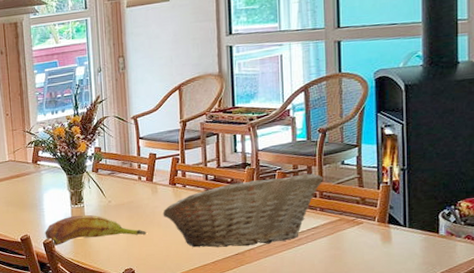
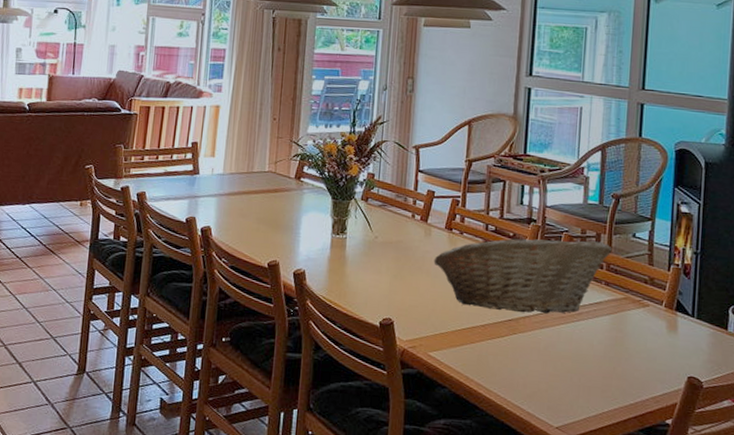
banana: present [45,214,147,246] -> none [297,246,413,281]

